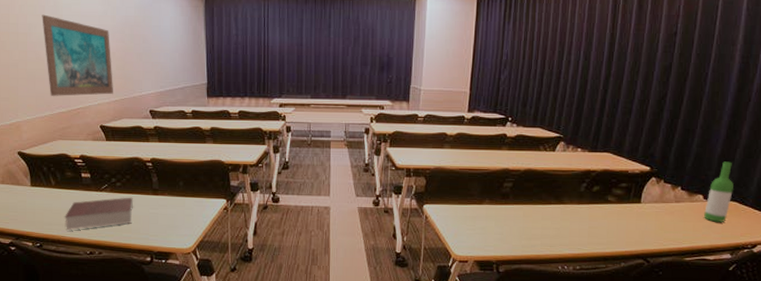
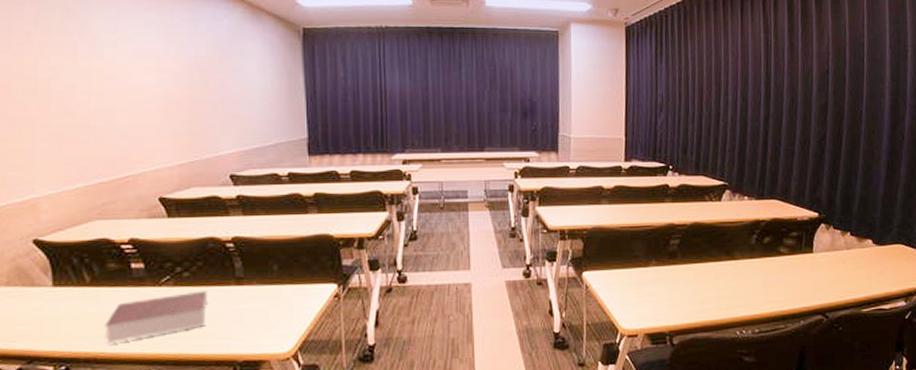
wall art: present [42,14,113,96] -> none [73,54,178,162]
wine bottle: present [704,161,734,222] -> none [875,202,899,268]

